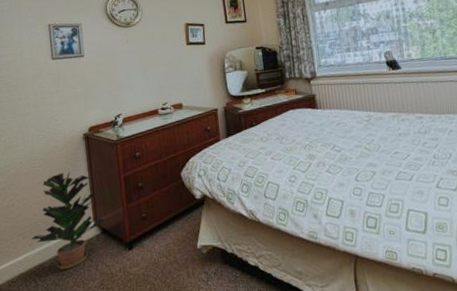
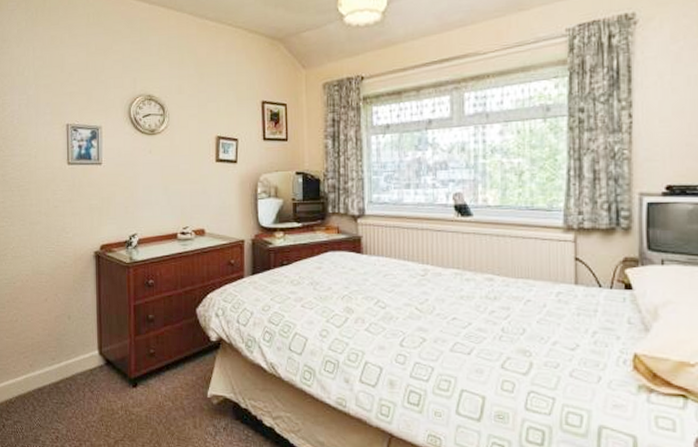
potted plant: present [31,172,104,270] -> none [33,292,108,398]

